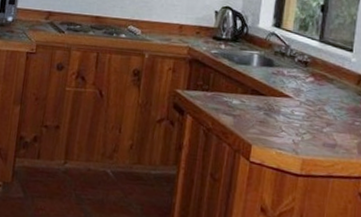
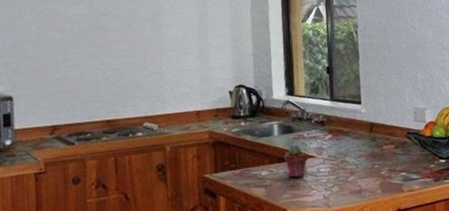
potted succulent: none [258,80,284,115] -> present [283,145,308,178]

